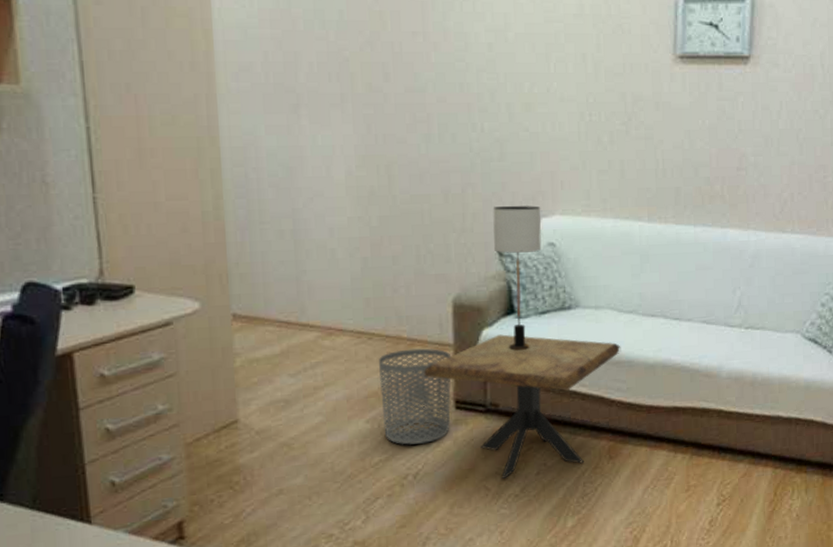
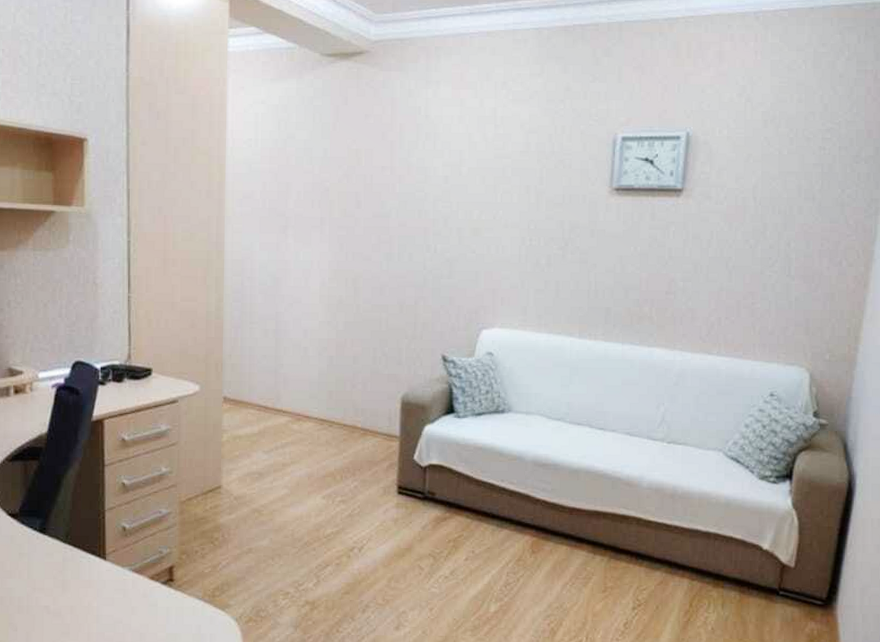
waste bin: present [379,348,451,445] -> none [335,437,396,522]
side table: present [424,334,621,479] -> none [373,431,548,560]
table lamp: present [493,206,542,351] -> none [440,318,482,446]

